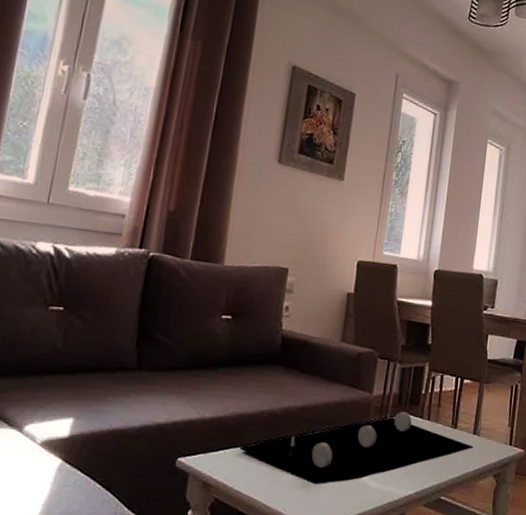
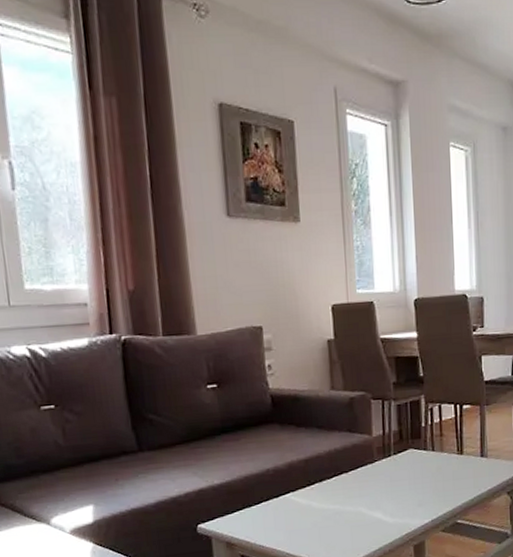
decorative tray: present [239,411,474,485] -> none [253,446,483,529]

